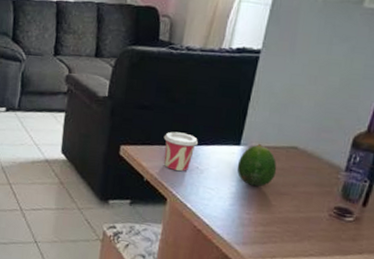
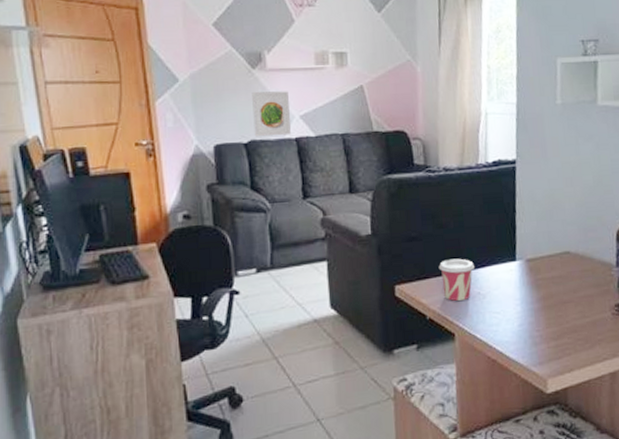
fruit: present [237,143,277,187] -> none [517,254,556,301]

